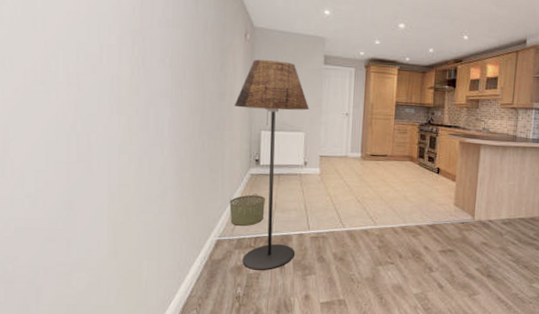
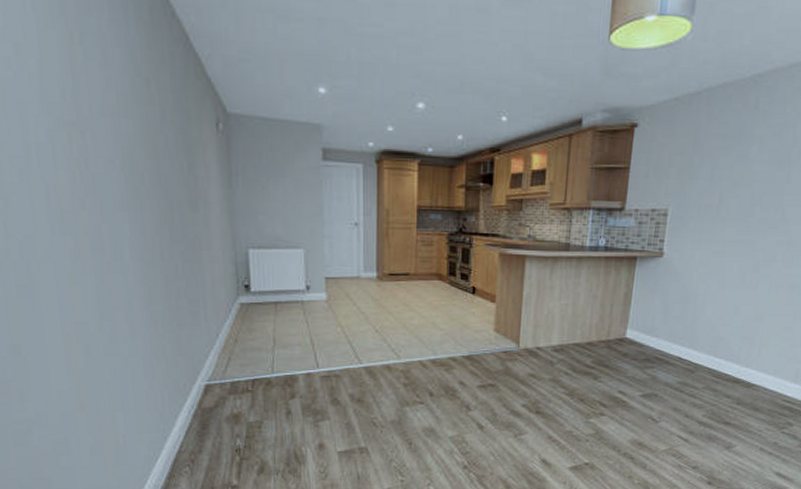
basket: present [229,193,265,226] -> none [217,327,262,366]
floor lamp: present [234,59,309,270] -> none [210,157,307,418]

